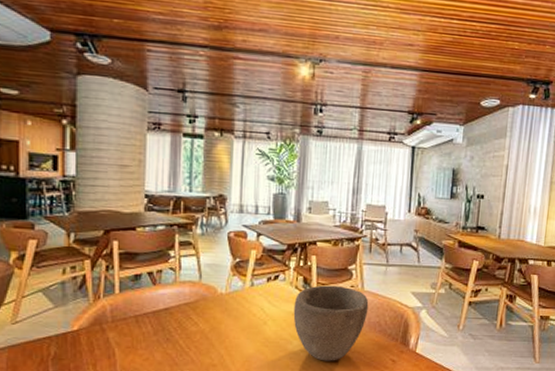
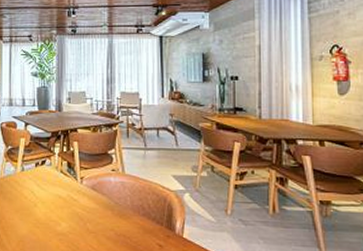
bowl: present [293,285,369,361] -> none [60,169,131,244]

